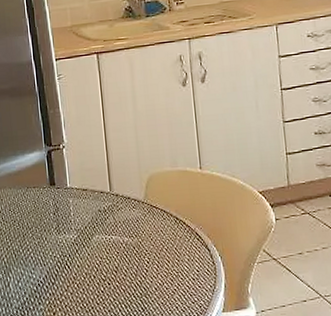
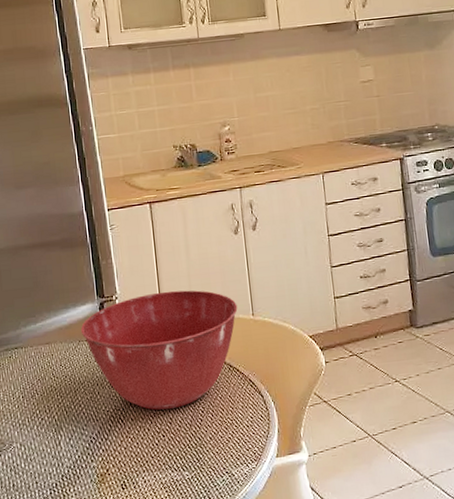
mixing bowl: none [29,141,185,258] -> present [80,290,238,410]

